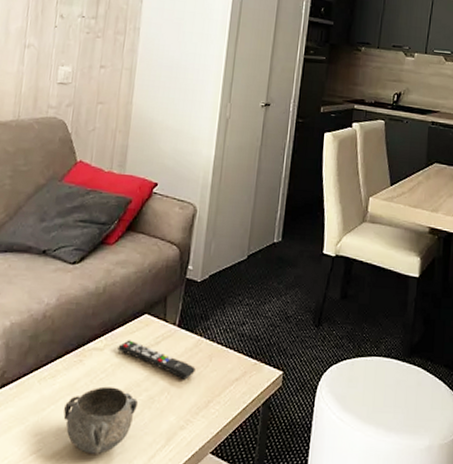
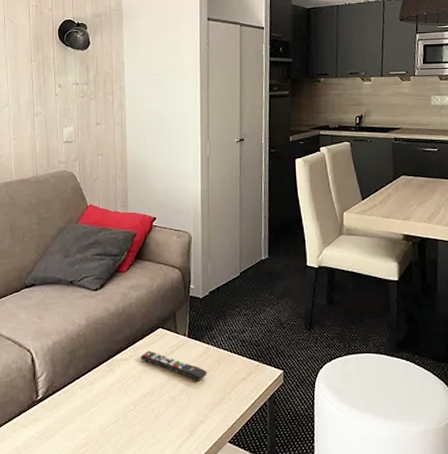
decorative bowl: present [63,386,139,454] -> none [104,390,163,445]

